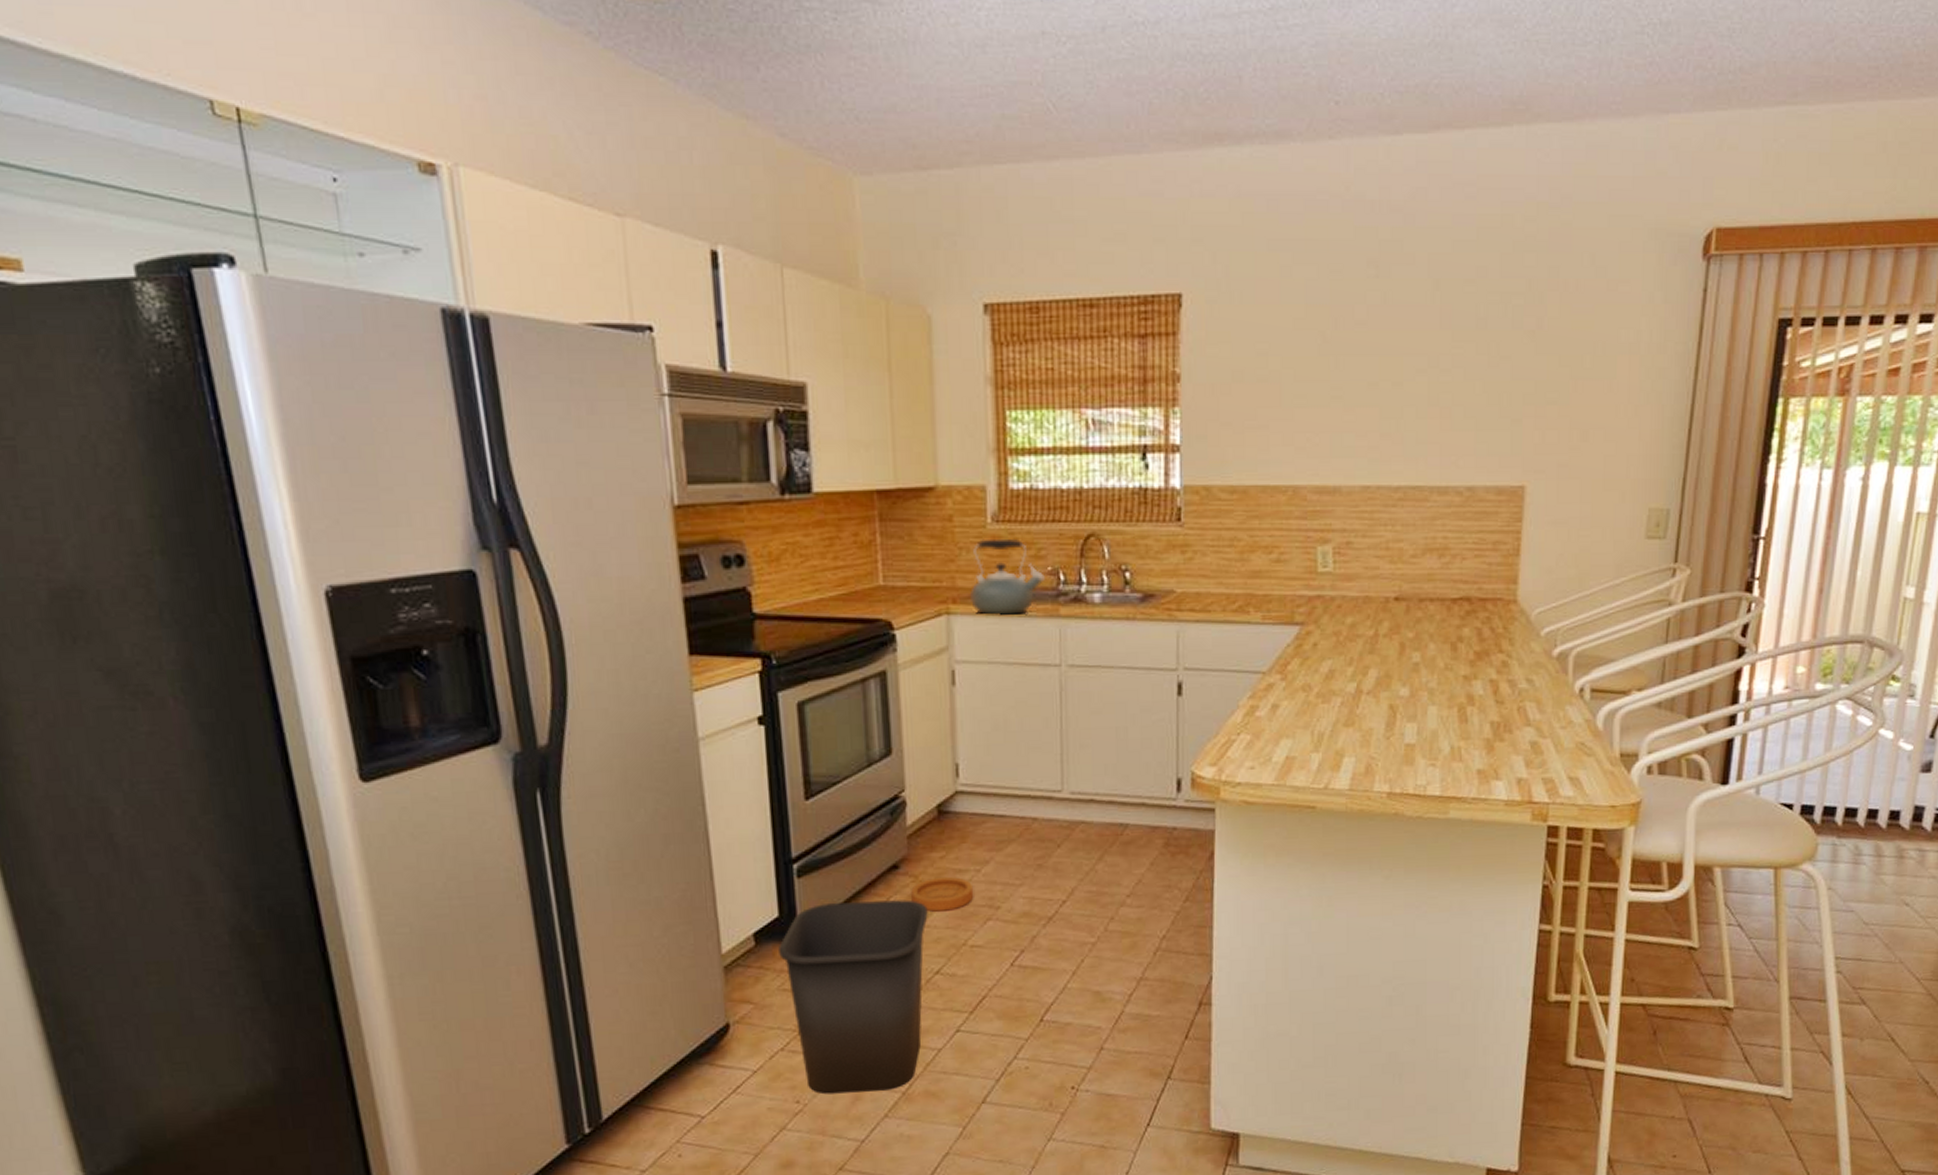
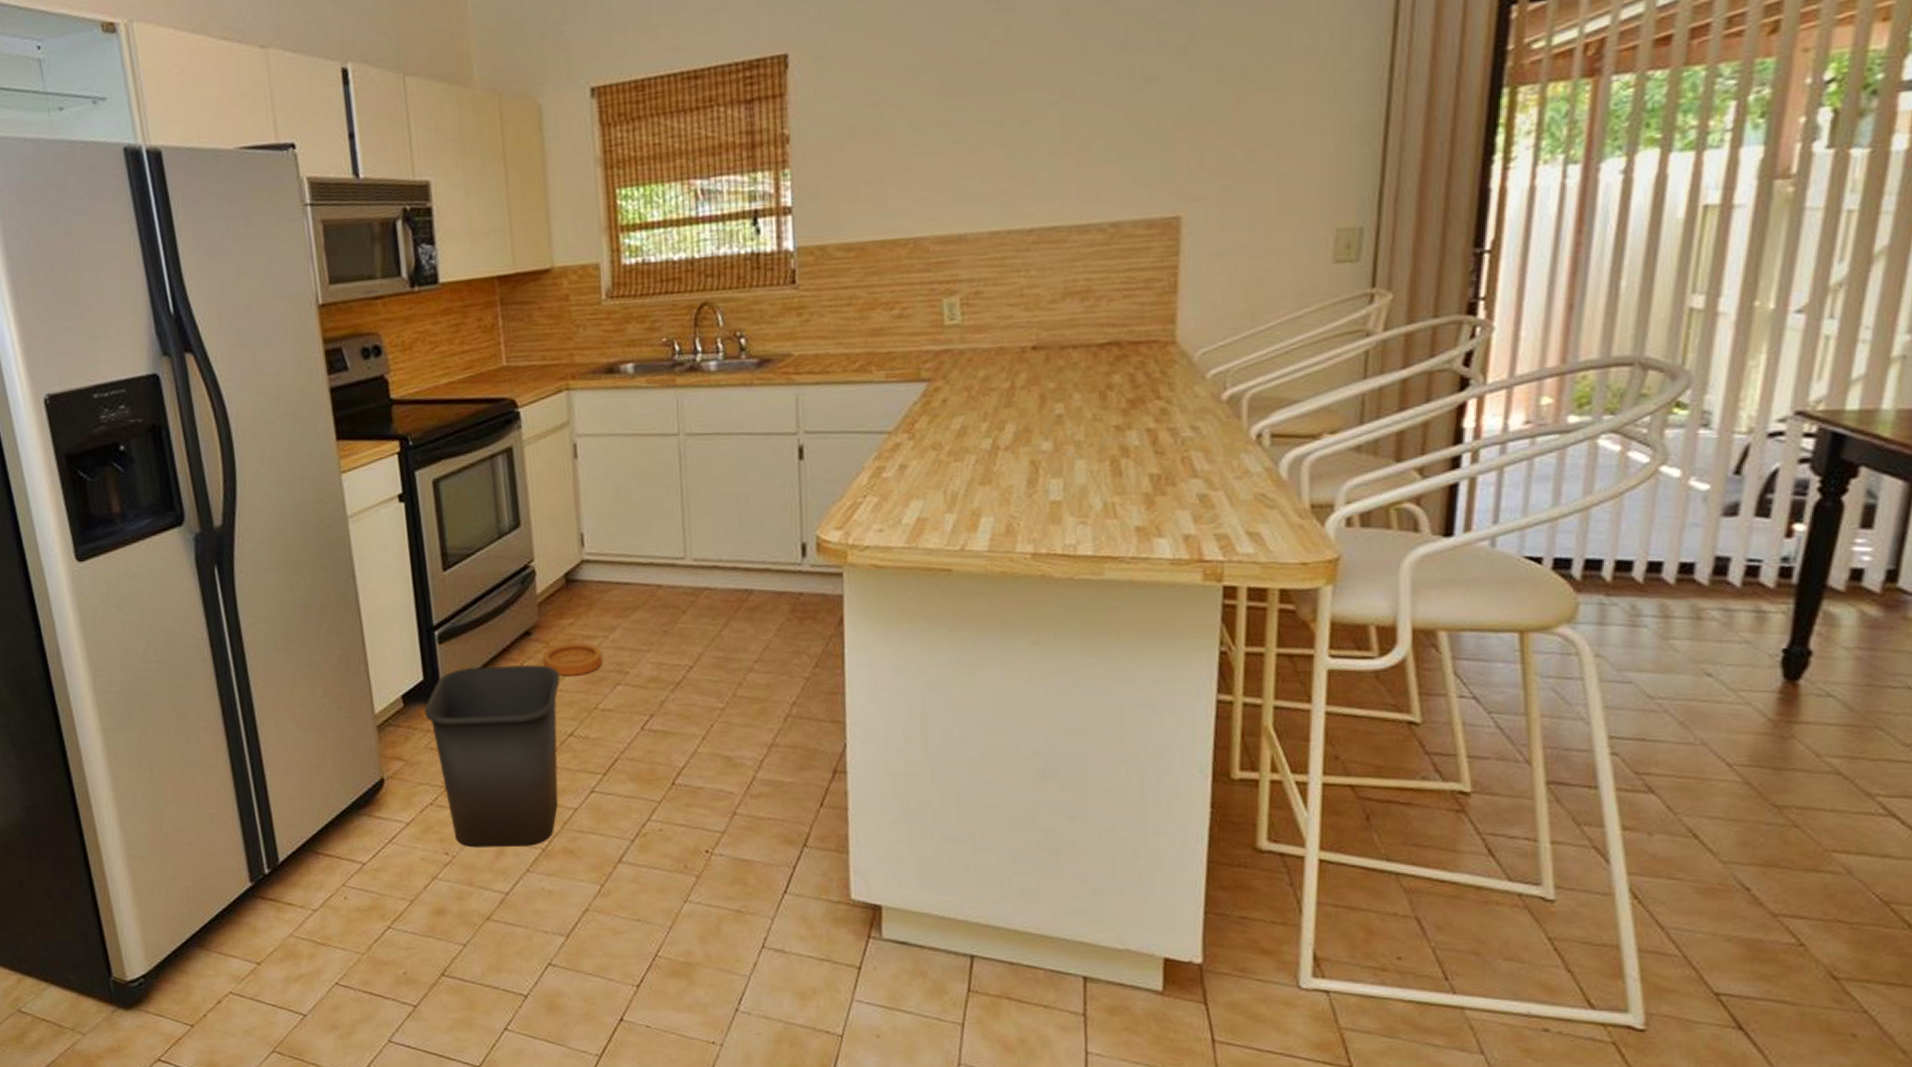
kettle: present [970,538,1045,615] -> none [588,312,660,389]

